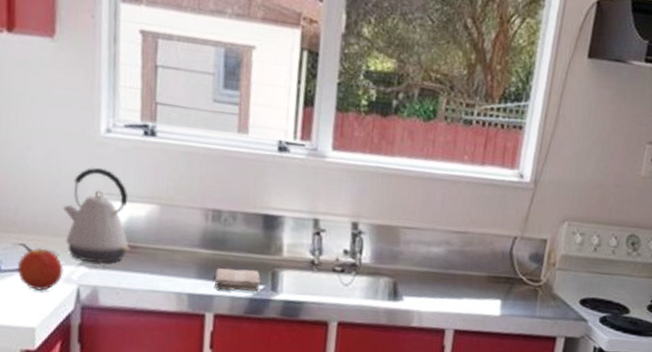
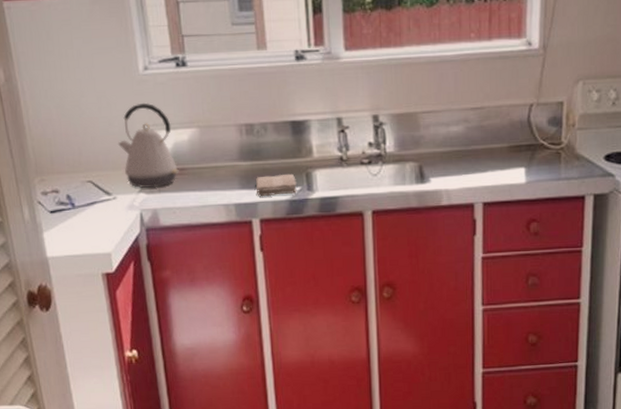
apple: present [17,248,64,291] -> none [88,182,127,220]

